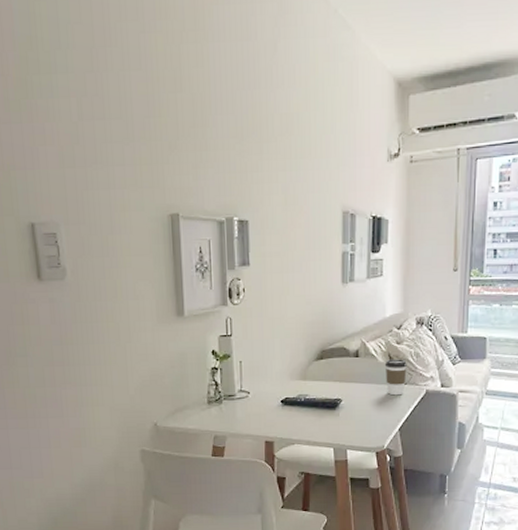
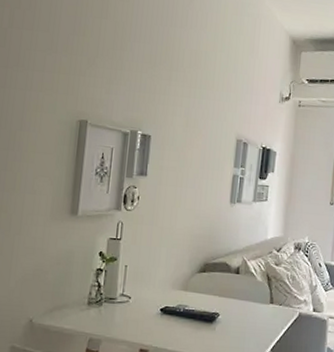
coffee cup: present [384,359,407,396] -> none [262,279,284,316]

